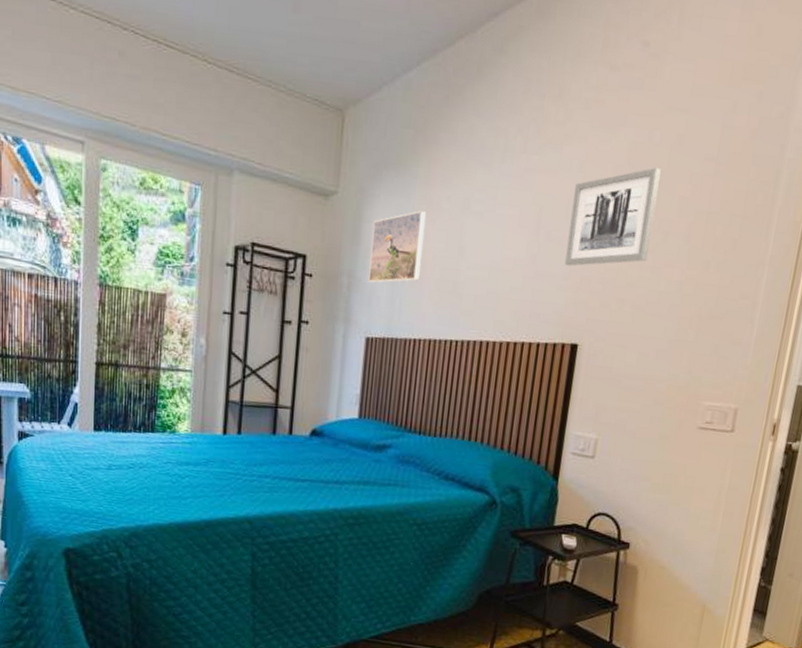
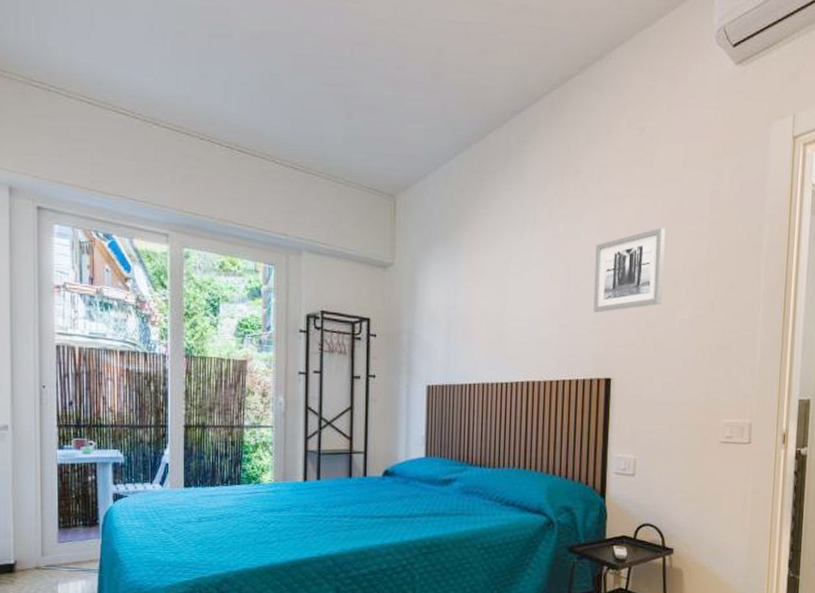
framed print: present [368,211,426,283] -> none [426,275,472,339]

